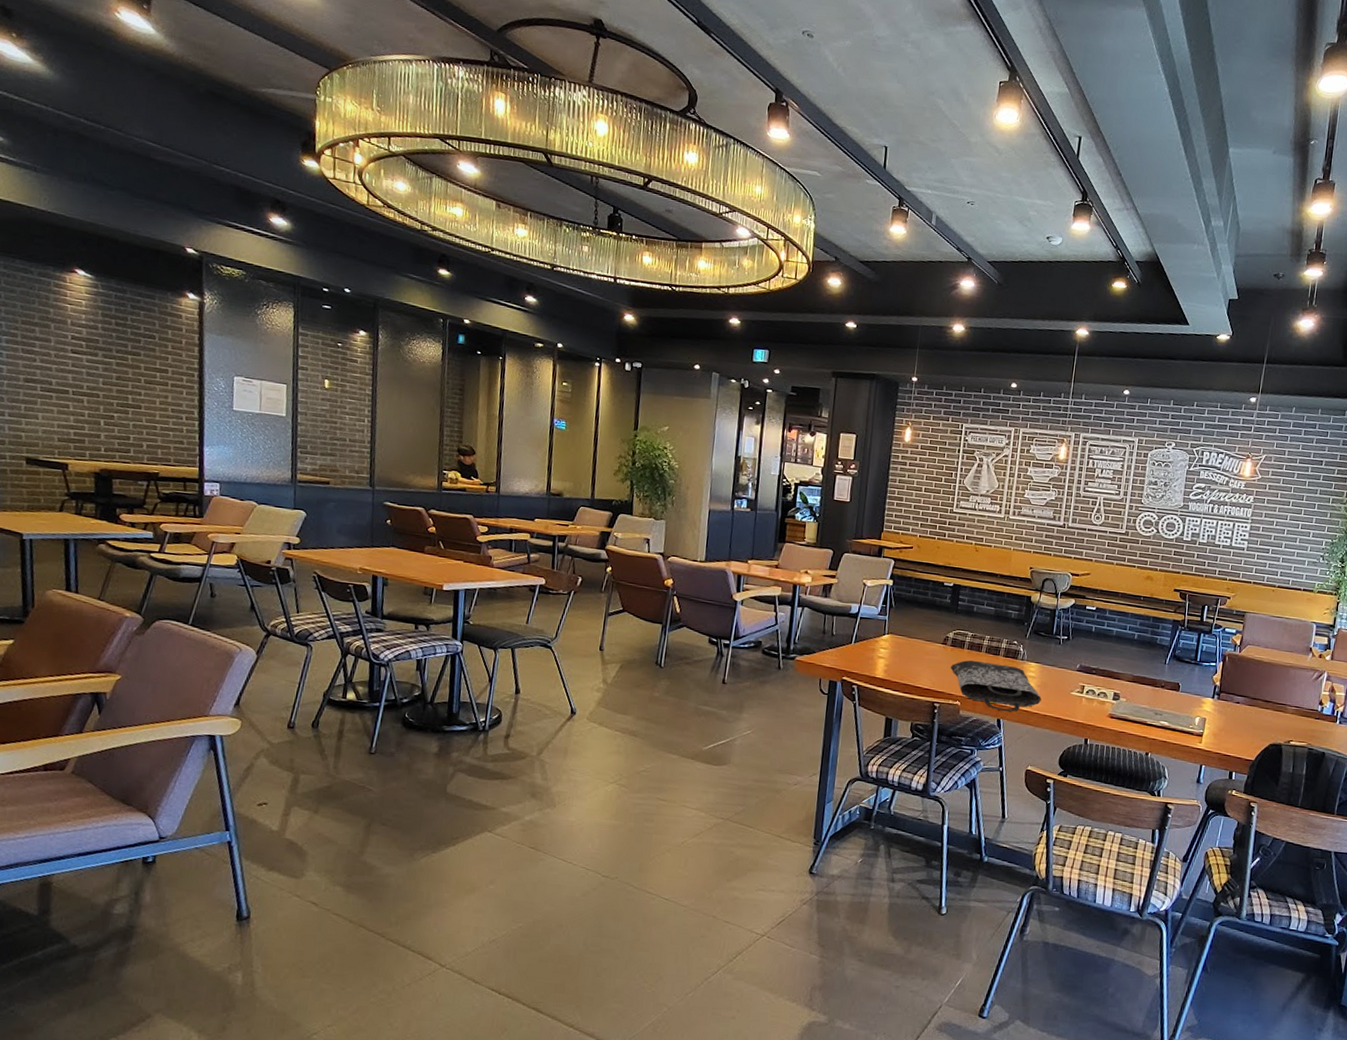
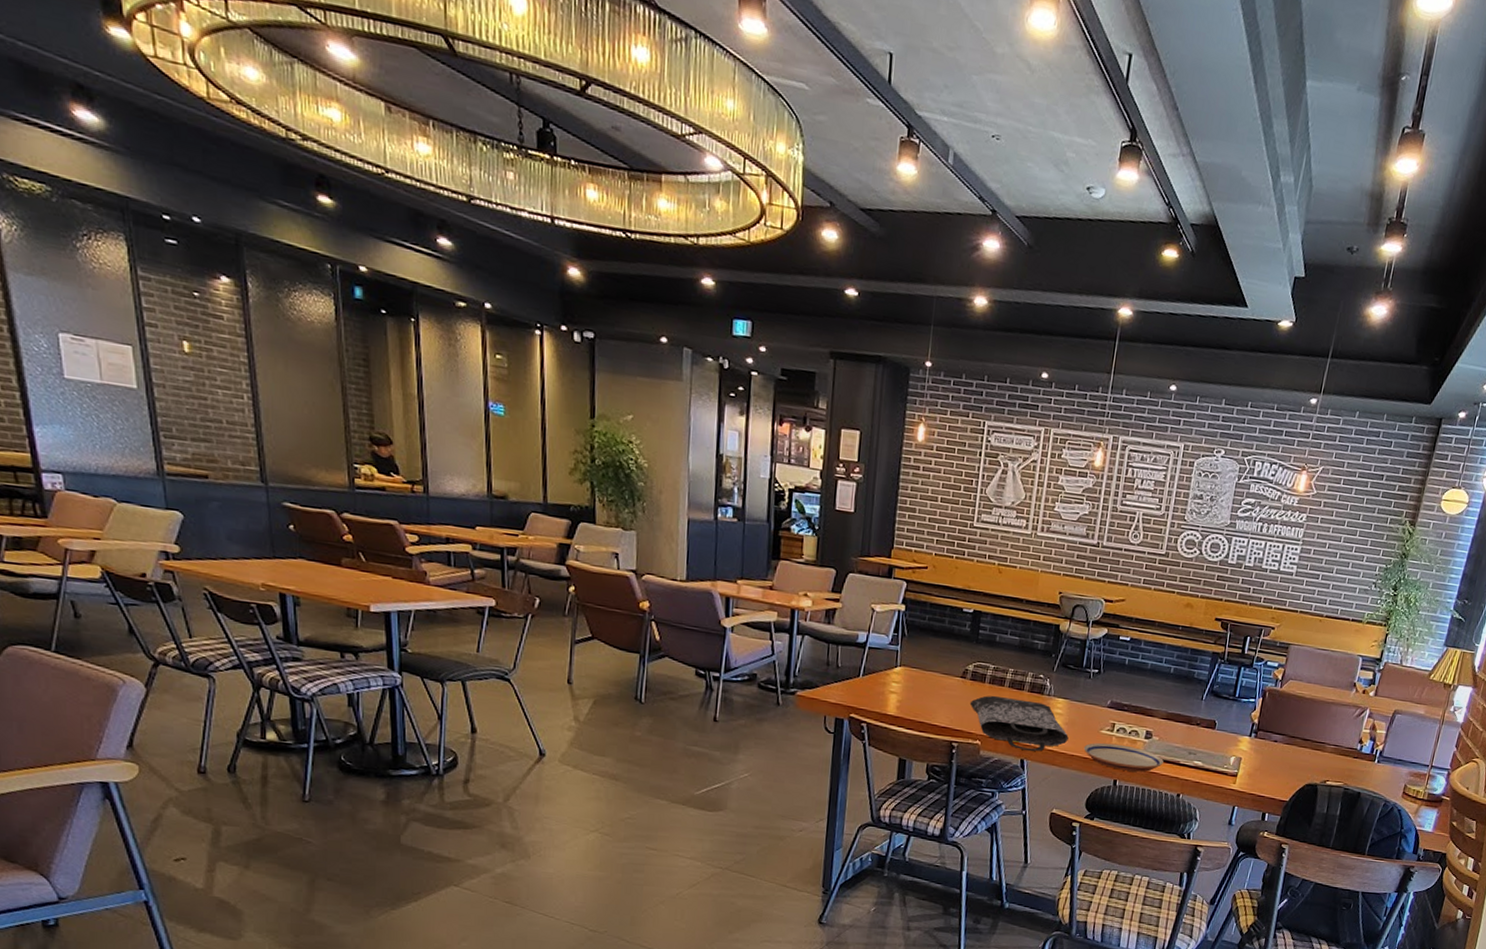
plate: none [1056,703,1132,732] -> present [1083,742,1164,772]

